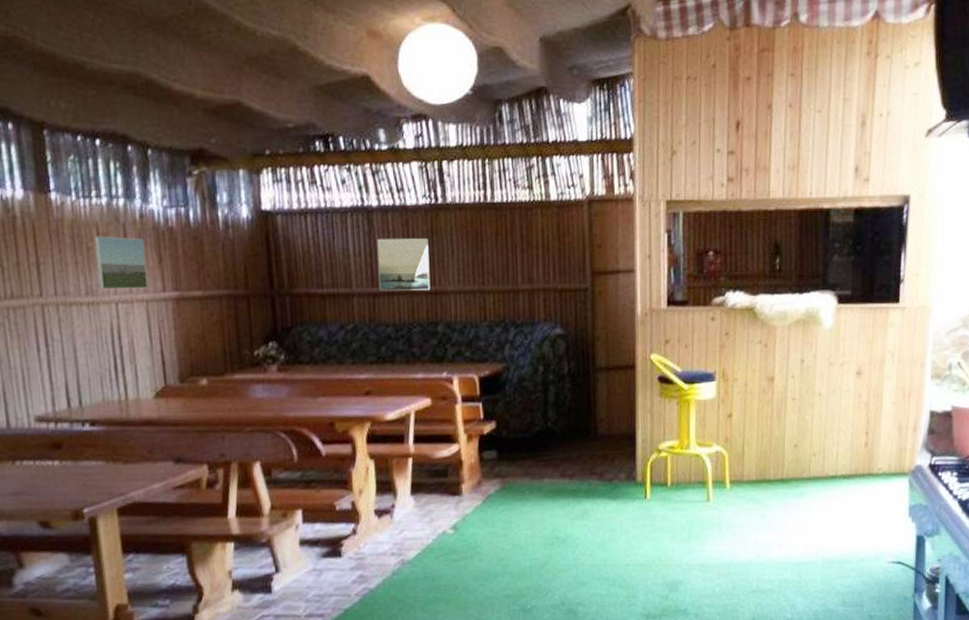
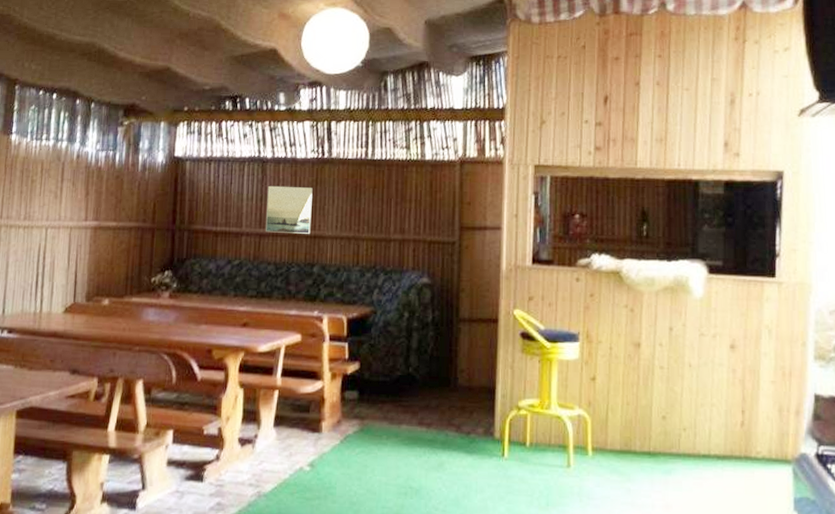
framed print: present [94,235,148,290] -> none [34,171,77,217]

